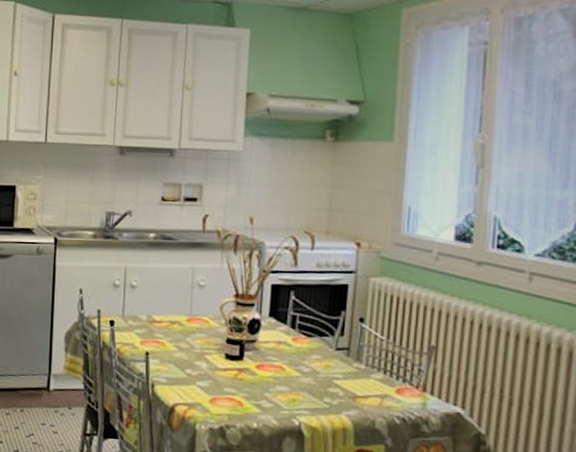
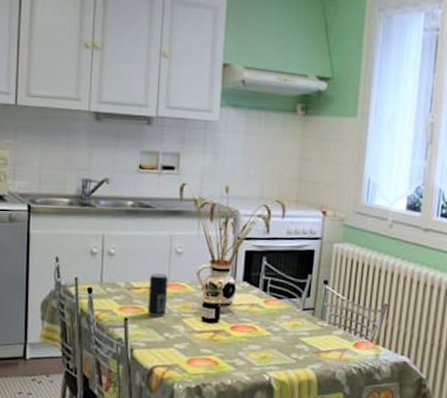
beverage can: none [169,306,190,352] -> present [148,273,168,317]

